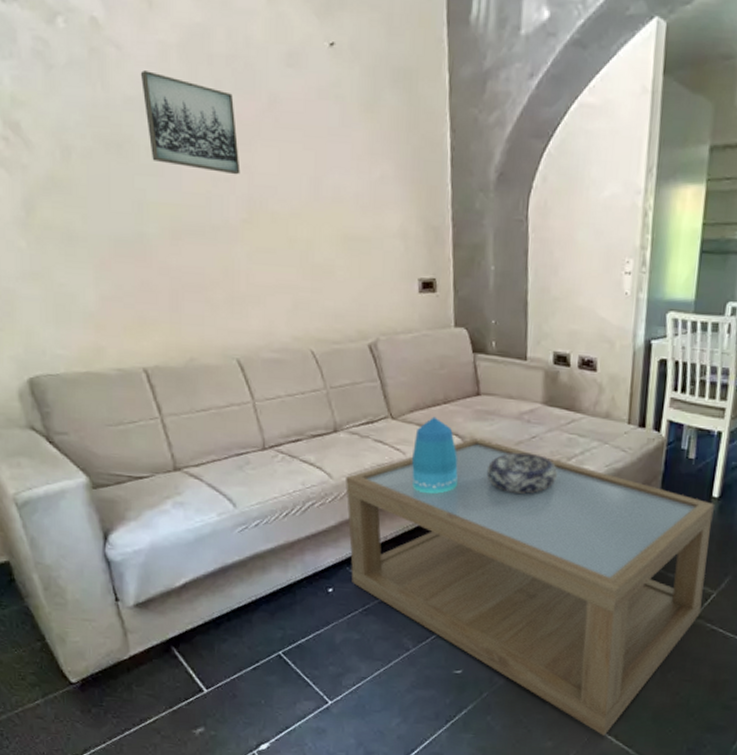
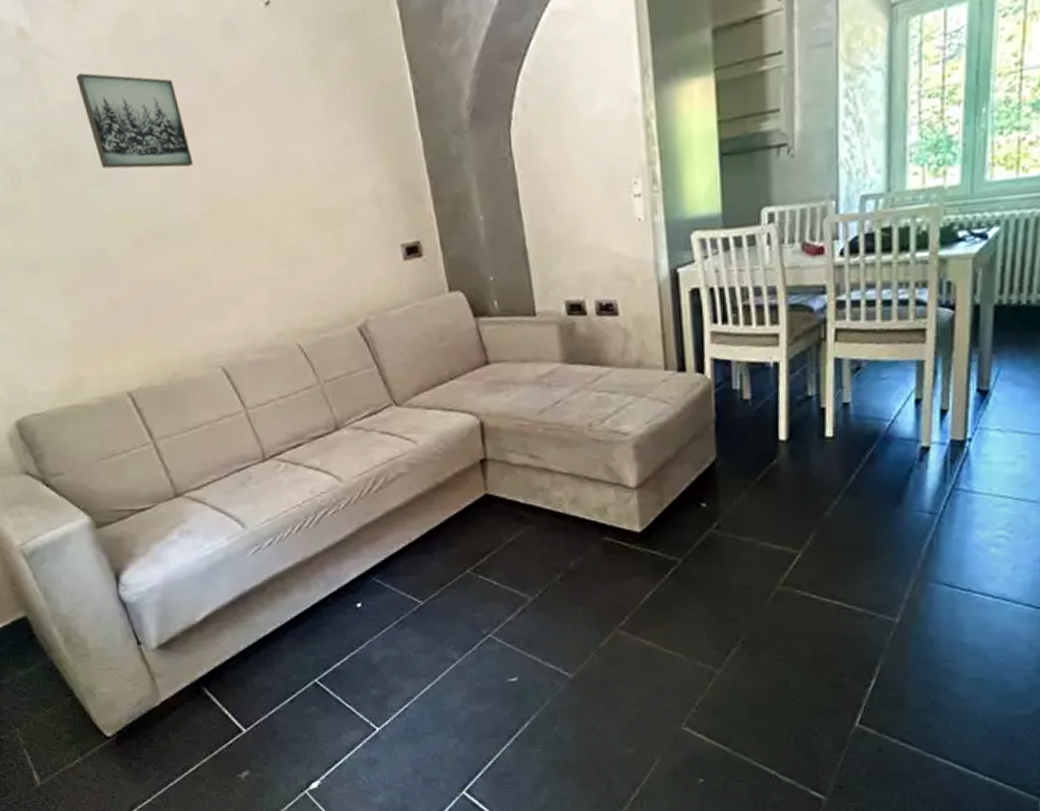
coffee table: present [346,438,714,736] -> none [356,413,786,735]
vase: present [412,416,458,494] -> none [424,396,480,484]
decorative bowl: present [486,452,557,494] -> none [510,421,591,469]

